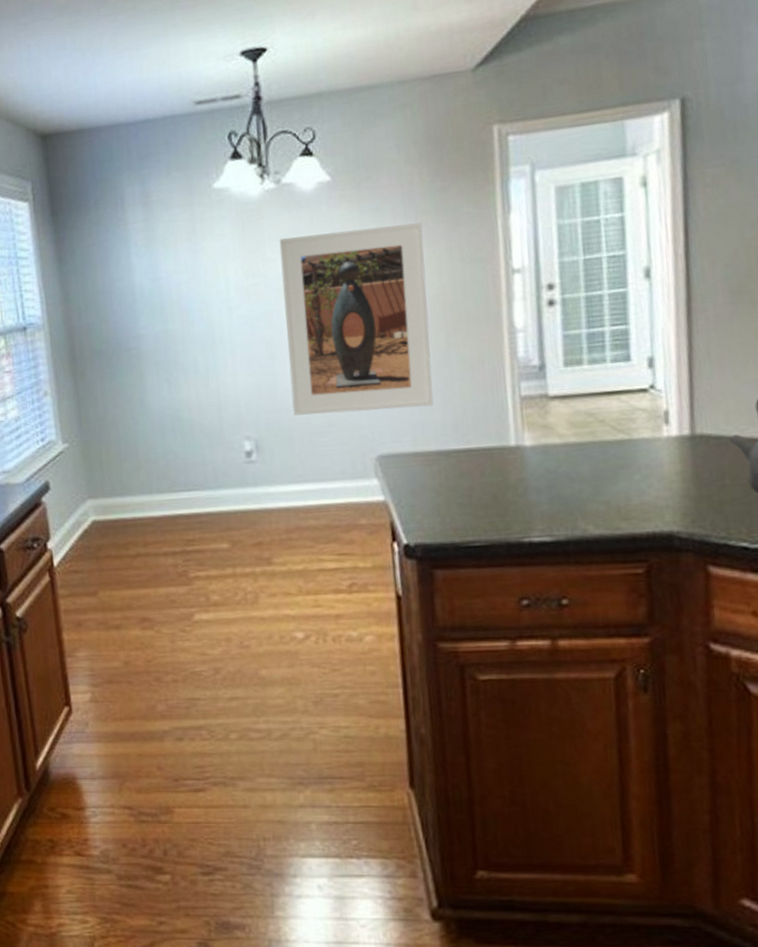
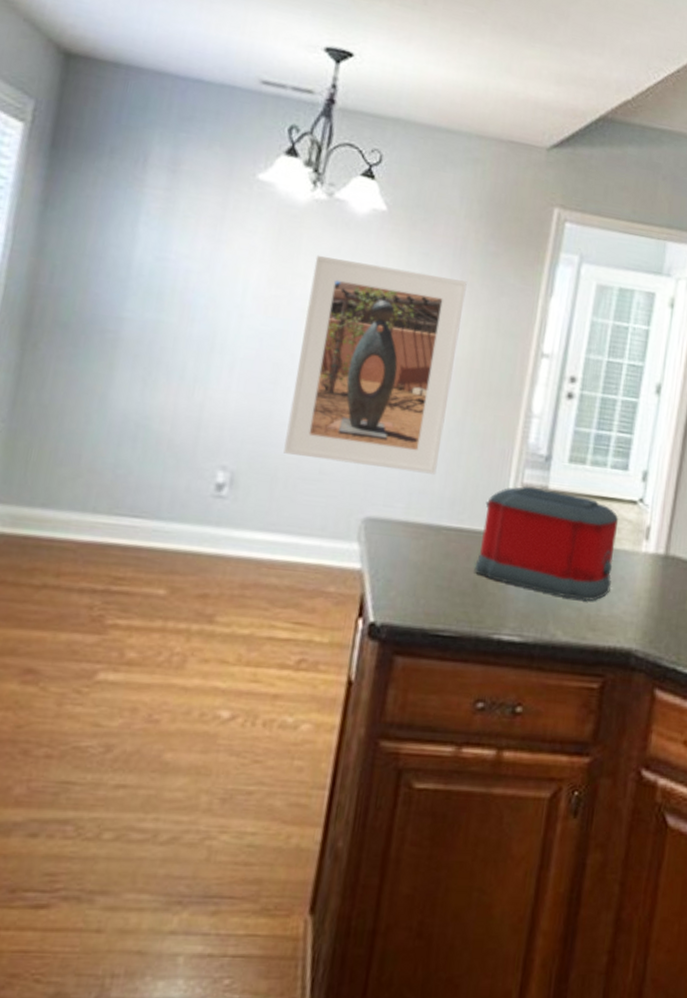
toaster: none [488,396,637,494] -> present [474,486,619,602]

